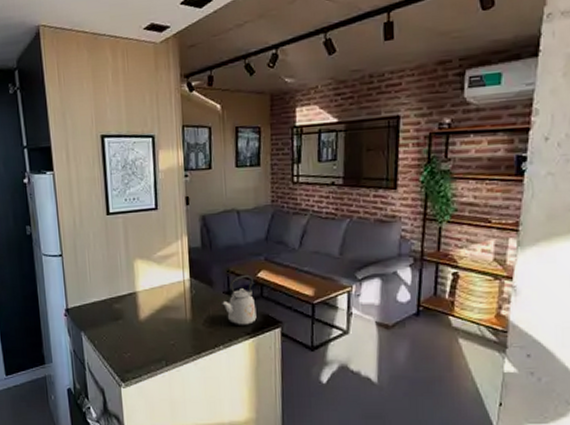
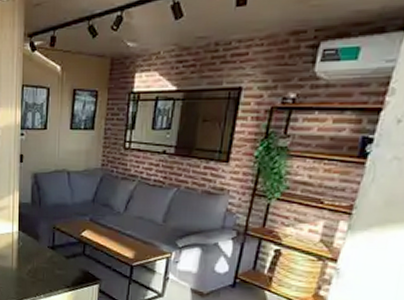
kettle: present [221,274,257,326] -> none [45,232,77,280]

